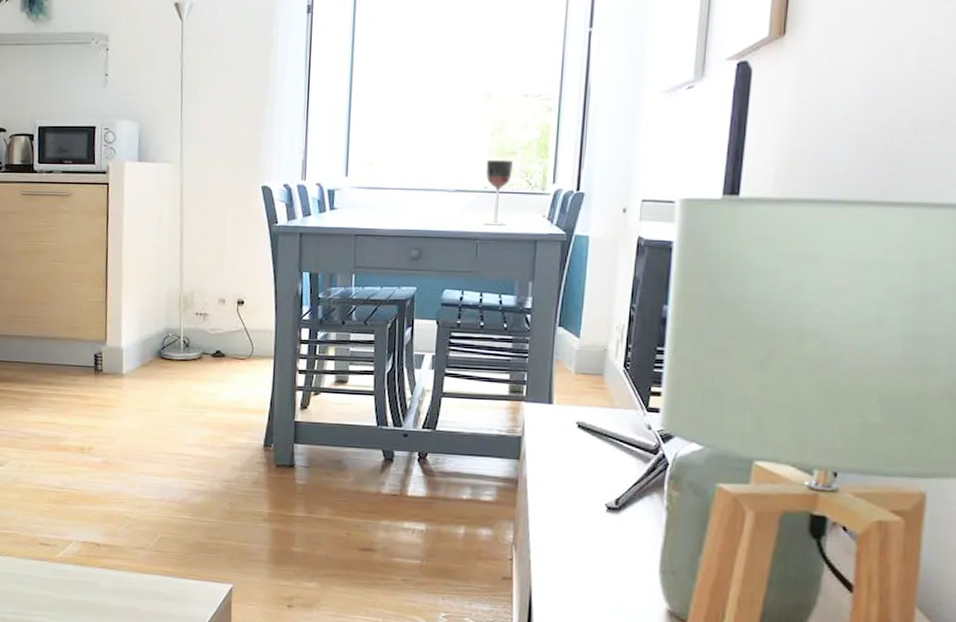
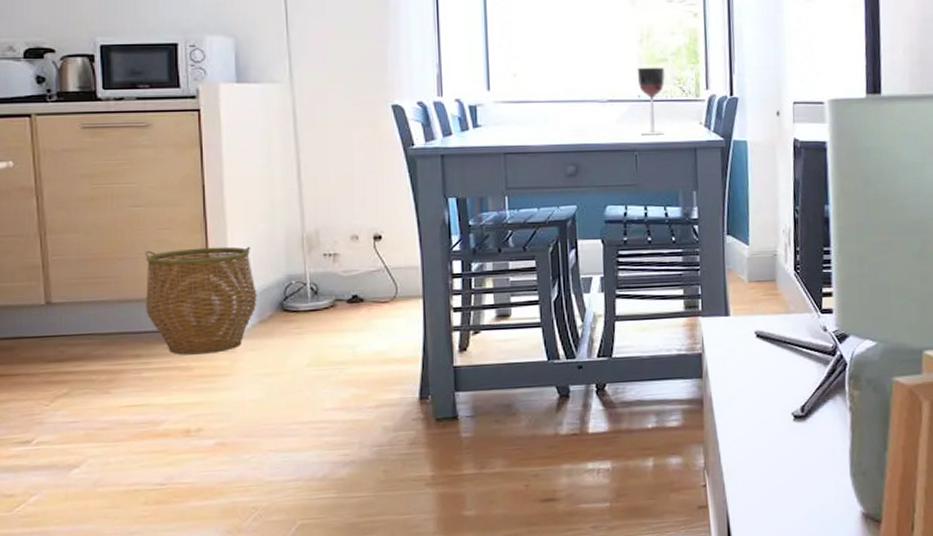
basket: none [58,298,142,387] -> present [145,246,257,355]

